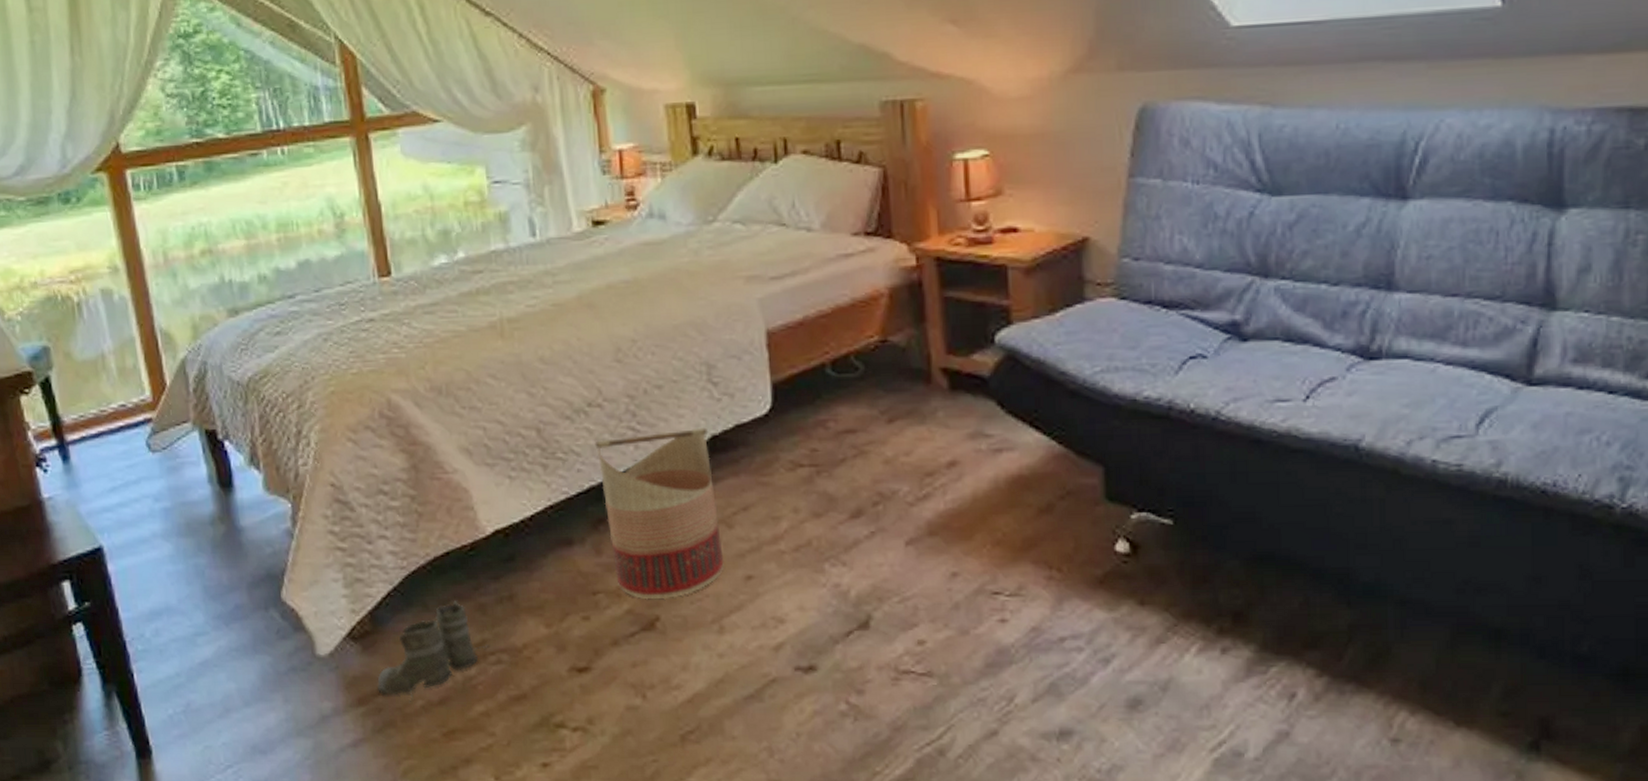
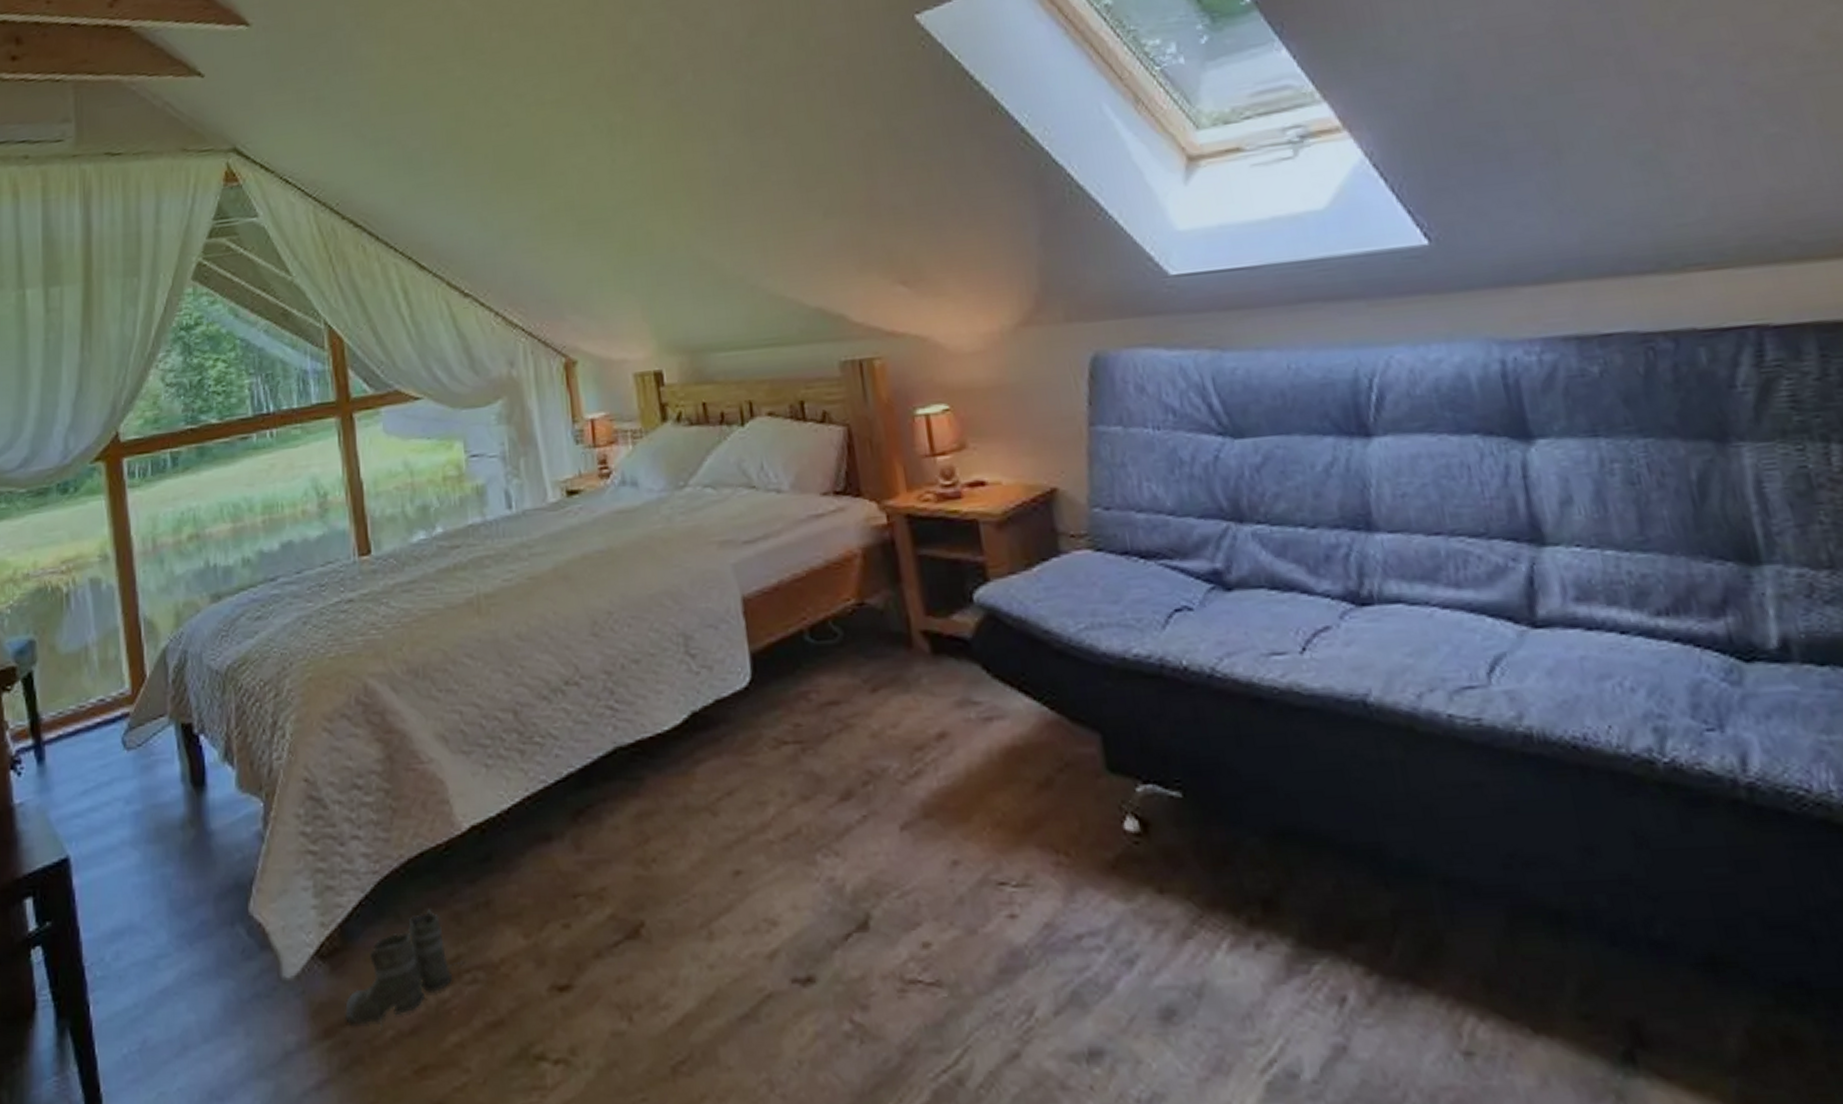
basket: present [594,427,724,600] -> none [572,704,711,902]

